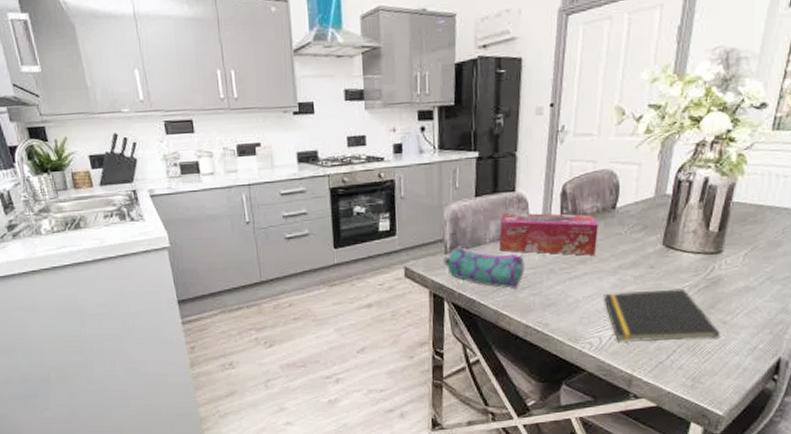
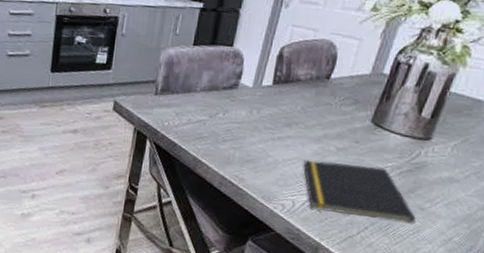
pencil case: present [443,245,525,290] -> none [151,89,231,140]
tissue box: present [499,212,598,256] -> none [209,65,310,121]

